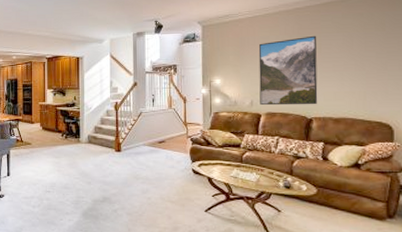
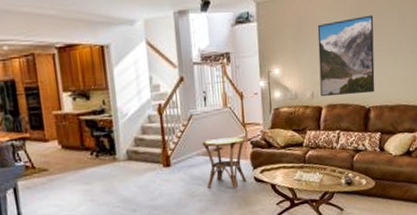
side table: none [149,133,187,176] -> present [202,137,247,188]

